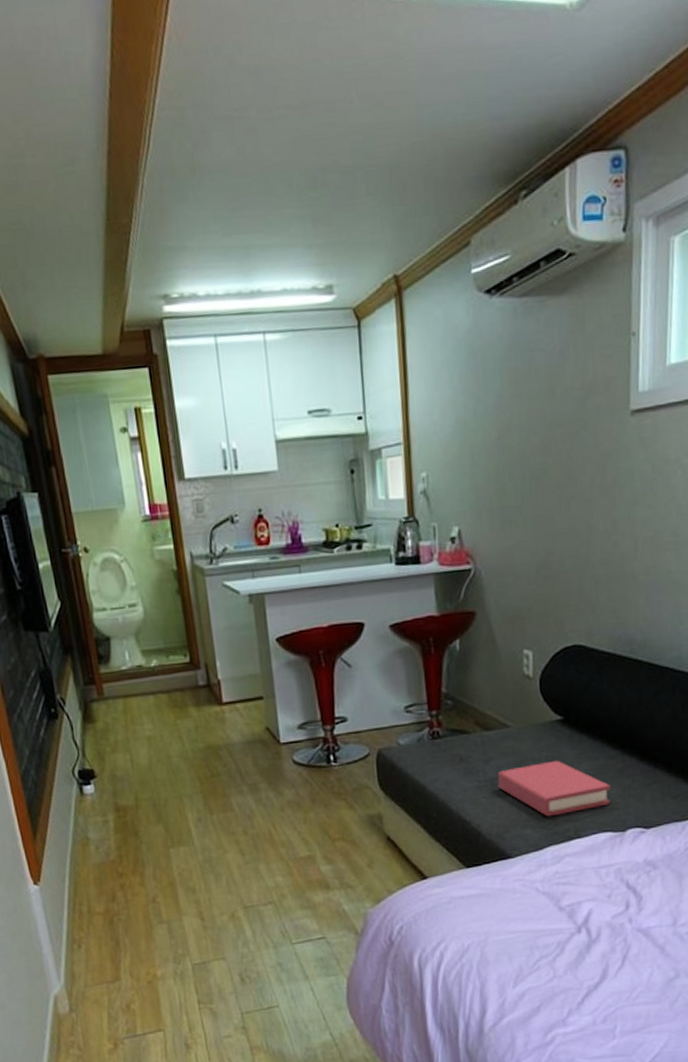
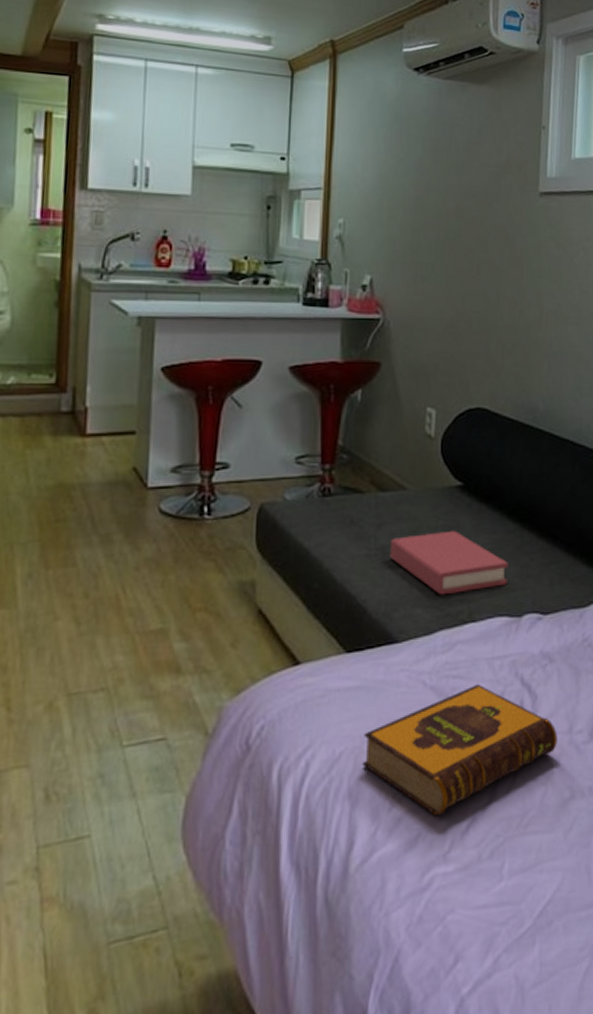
hardback book: none [487,888,662,991] -> present [362,683,557,816]

